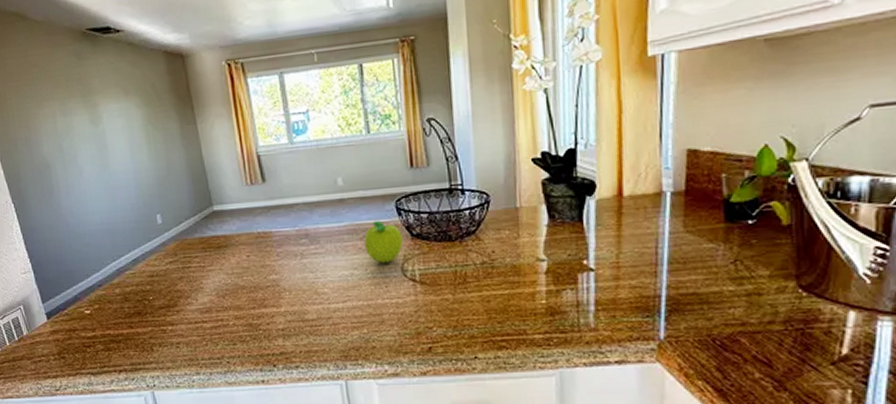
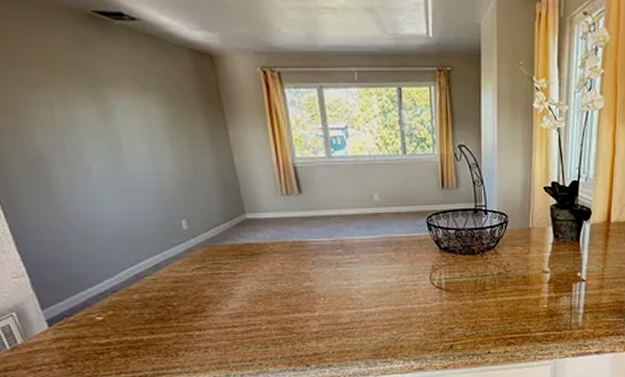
fruit: present [364,220,404,263] -> none [397,234,433,273]

